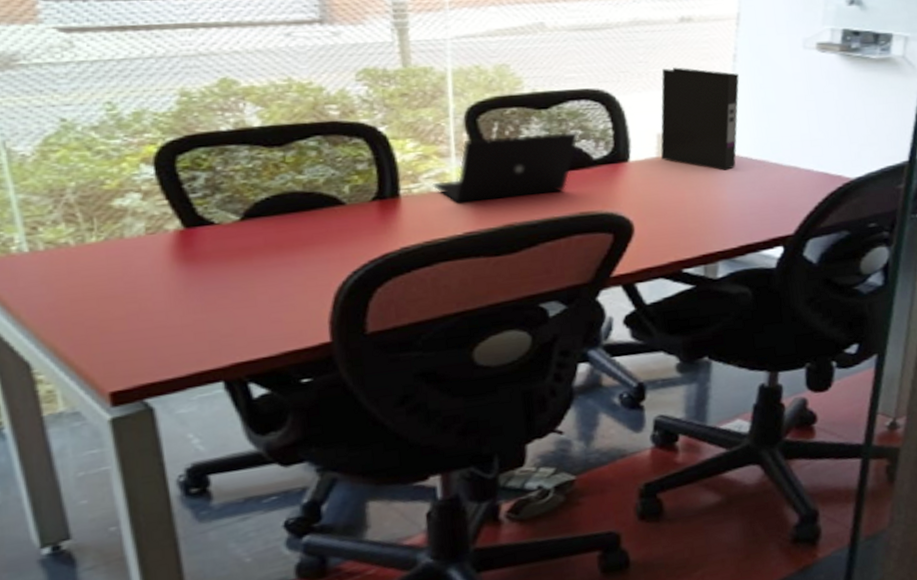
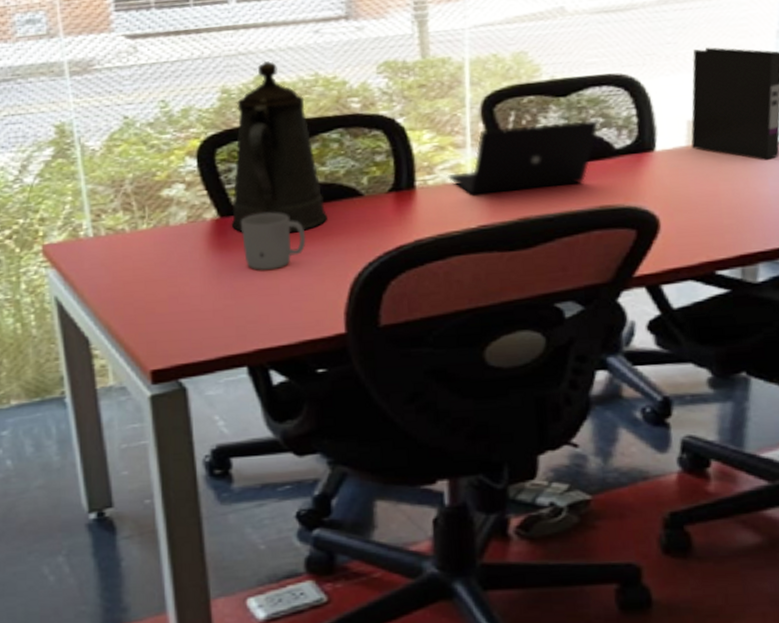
coffee pot: none [198,64,307,243] -> present [231,61,327,233]
mug: none [209,222,285,283] -> present [240,212,306,270]

